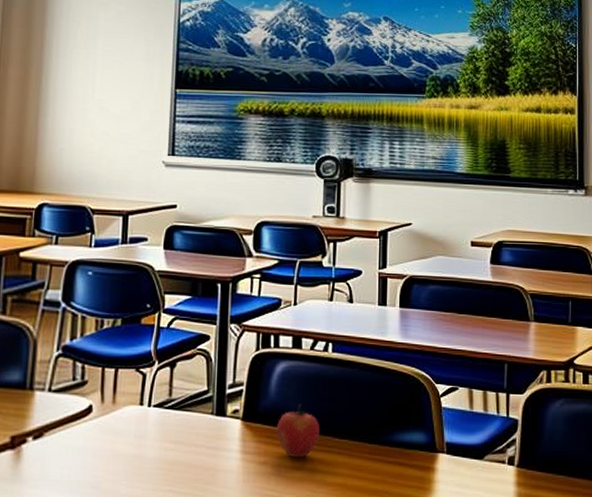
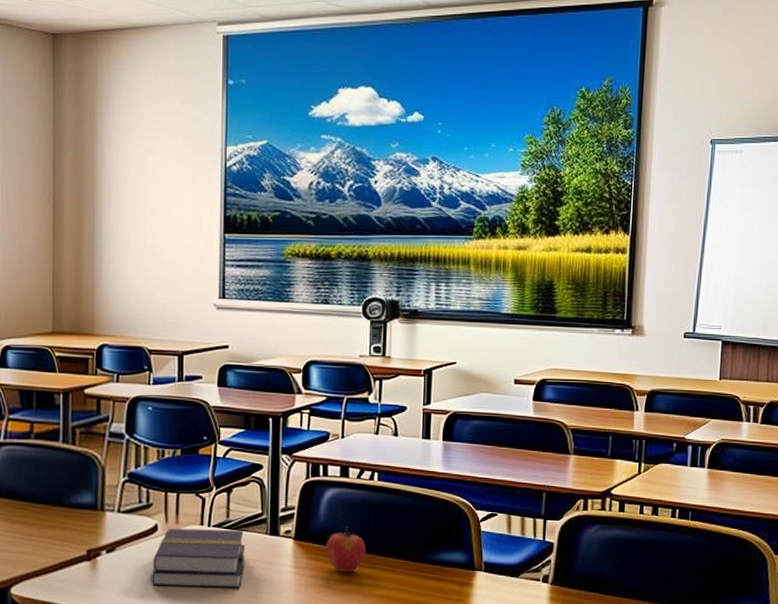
book: none [81,409,188,479] -> present [150,528,245,588]

